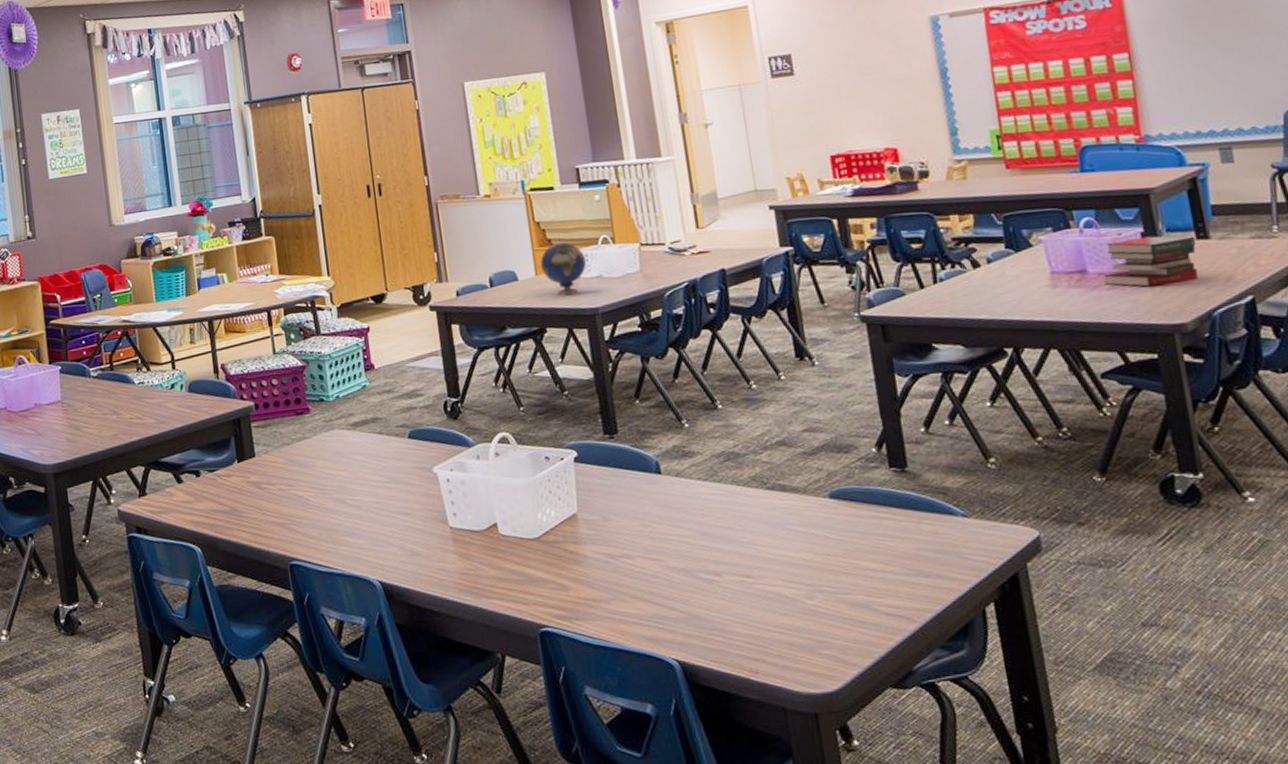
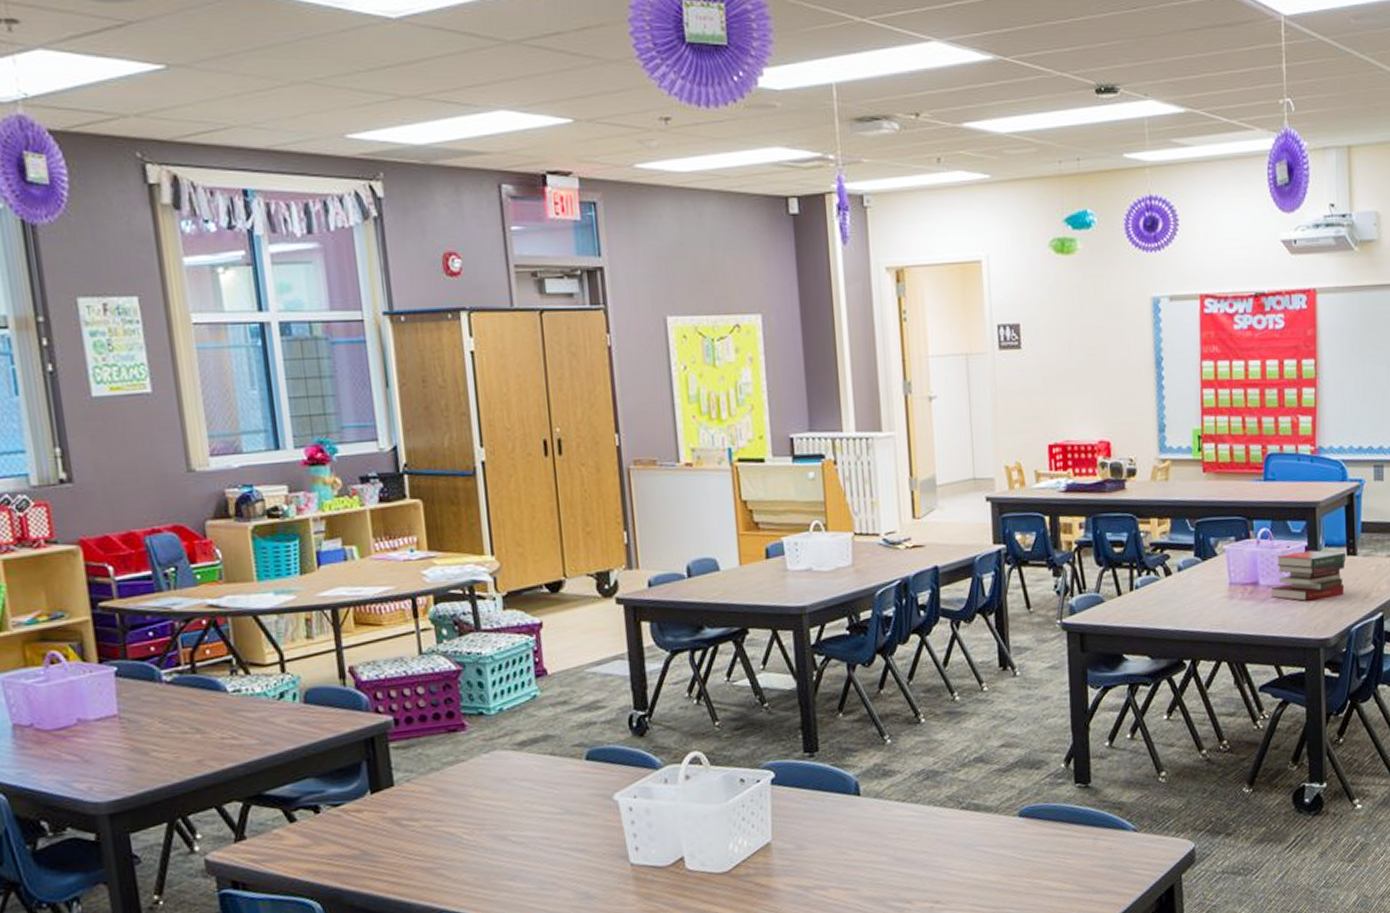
globe: present [540,242,586,296] -> none [746,527,795,591]

